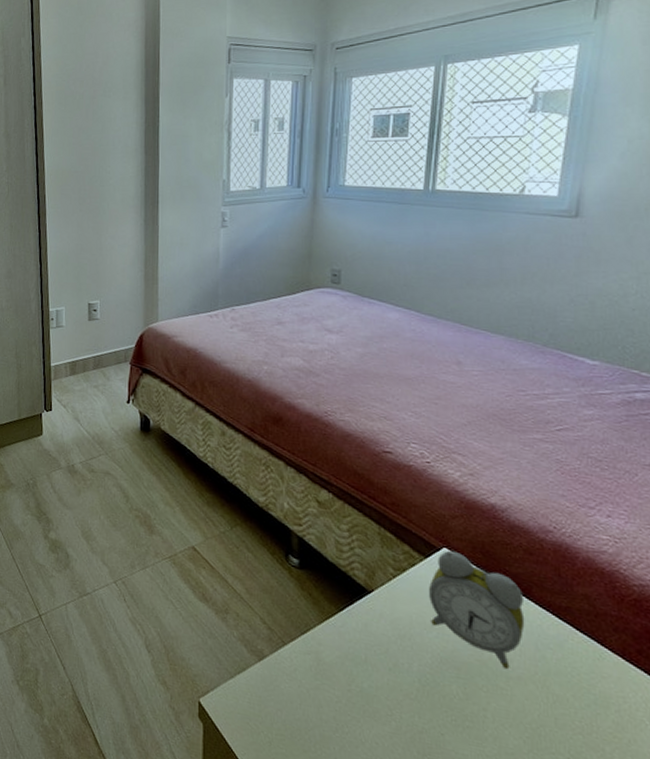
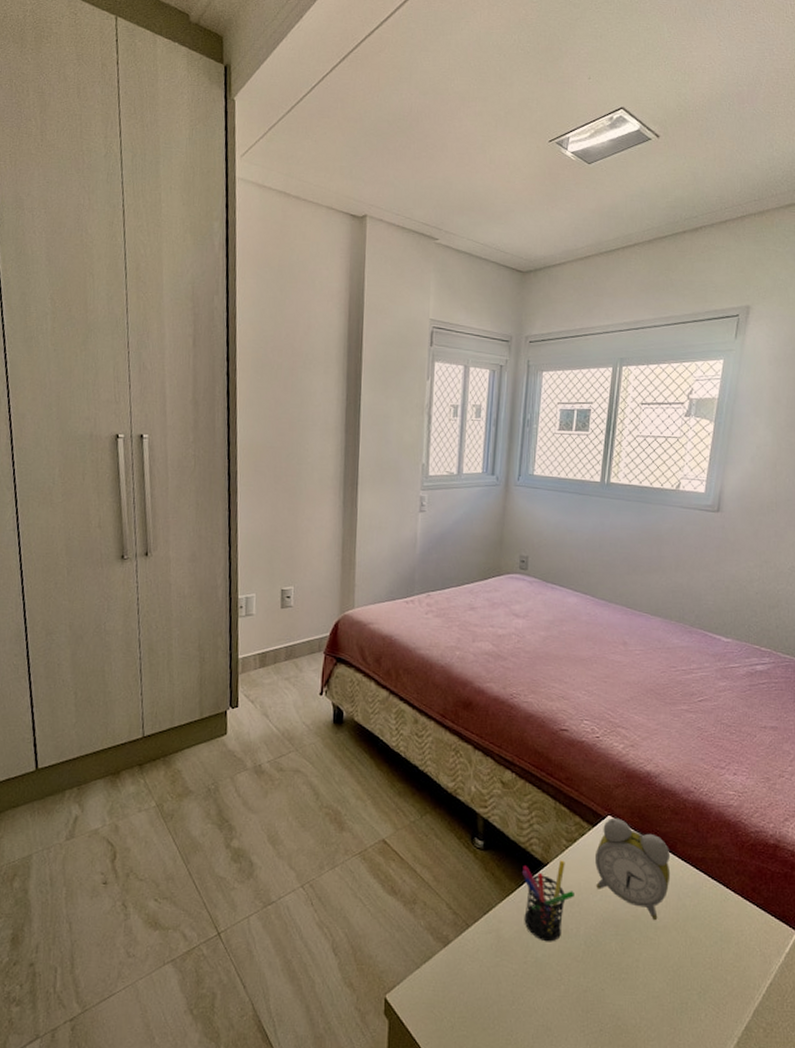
pen holder: none [342,589,405,674] -> present [521,860,574,942]

